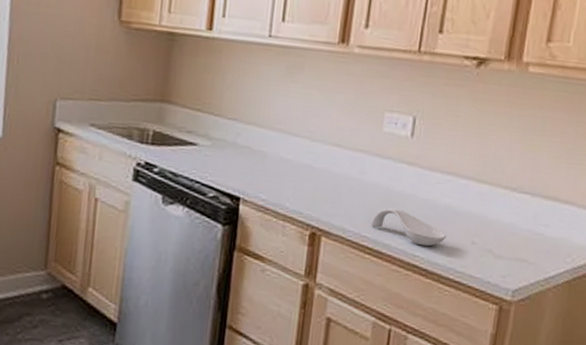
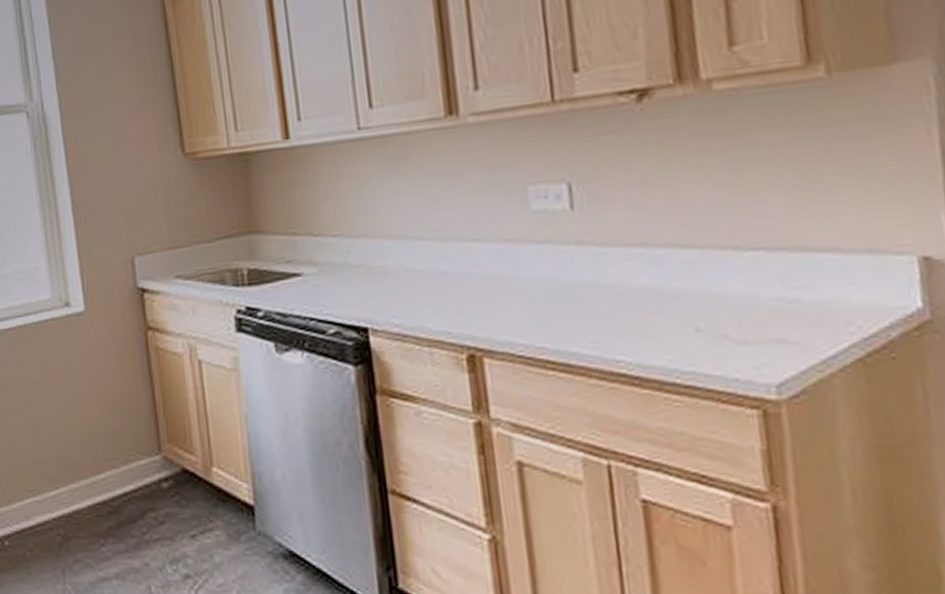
spoon rest: present [370,208,446,247] -> none [545,304,656,347]

